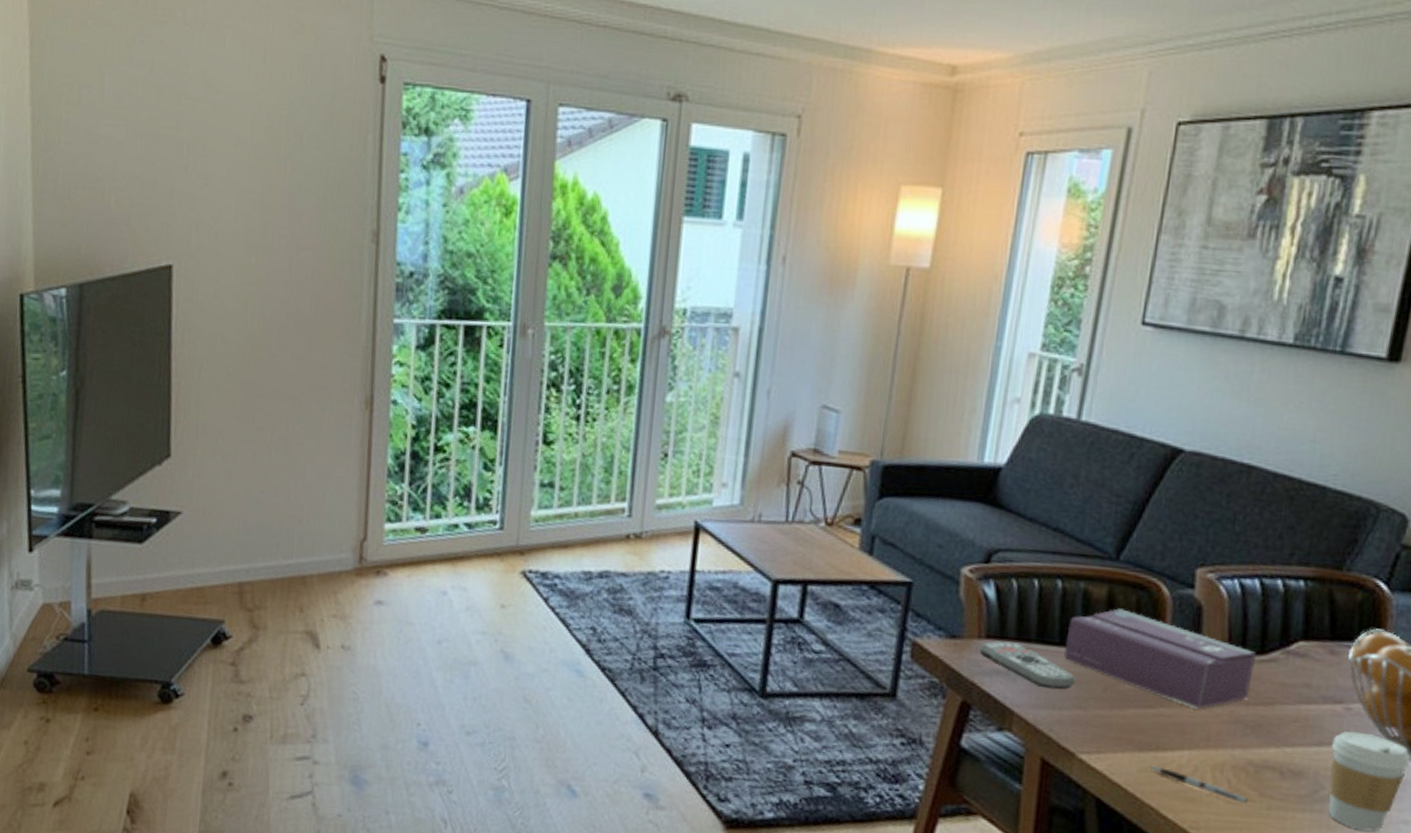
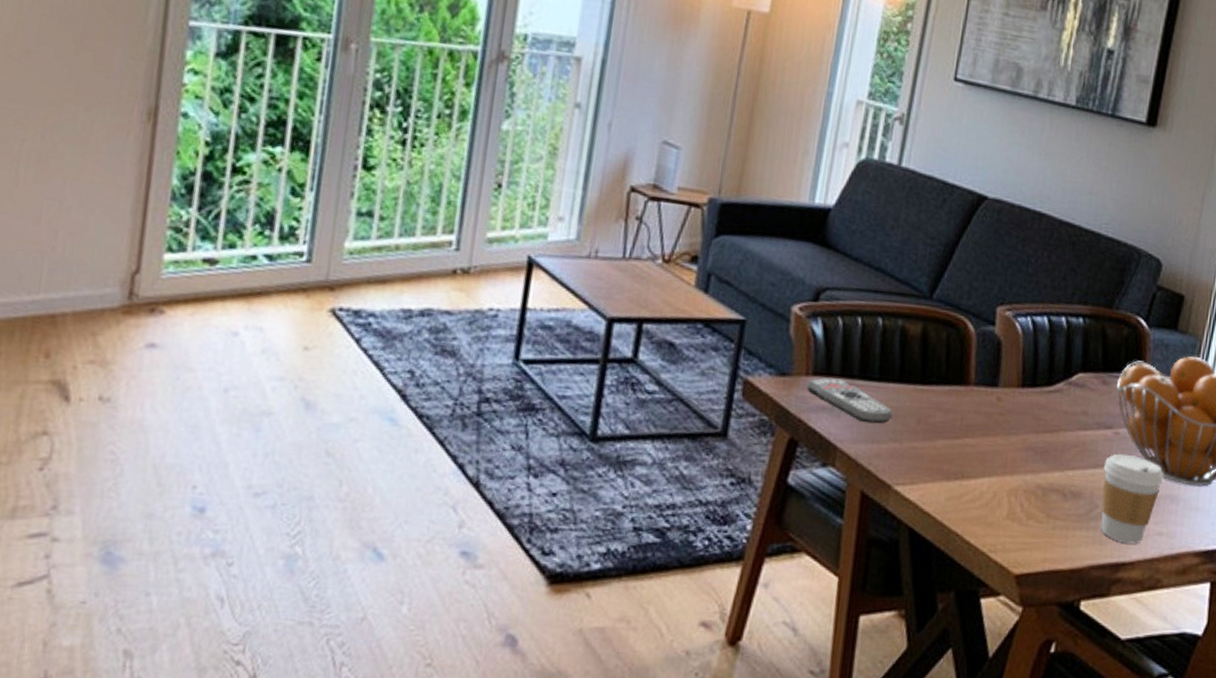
tissue box: present [1064,608,1257,710] -> none [883,345,1045,439]
pen: present [1149,765,1249,804] -> none [955,493,1038,526]

